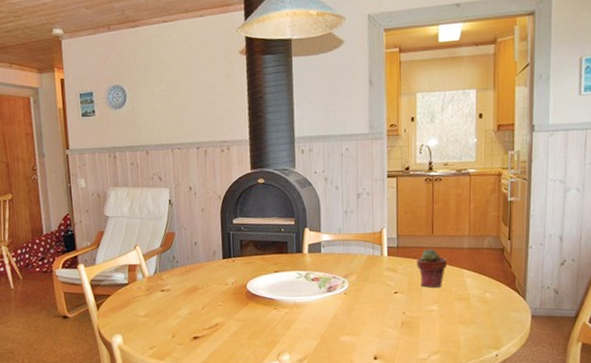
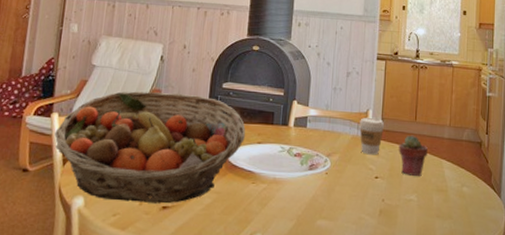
fruit basket: none [84,233,262,336] -> present [54,91,246,204]
coffee cup: none [374,235,400,272] -> present [359,117,384,155]

